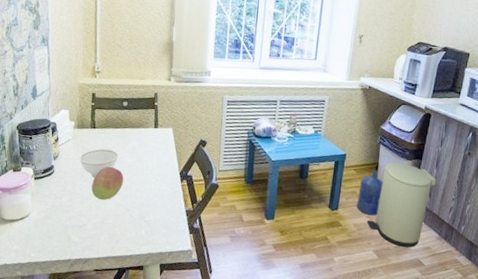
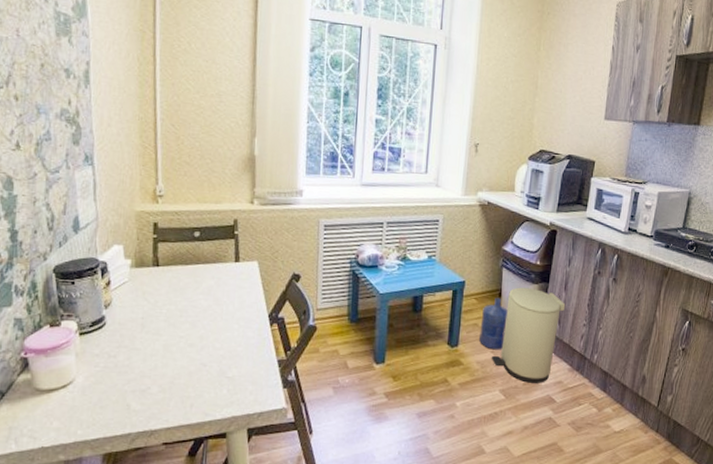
bowl: present [79,148,119,178] -> none [139,290,191,328]
fruit: present [91,166,124,201] -> none [156,312,198,356]

